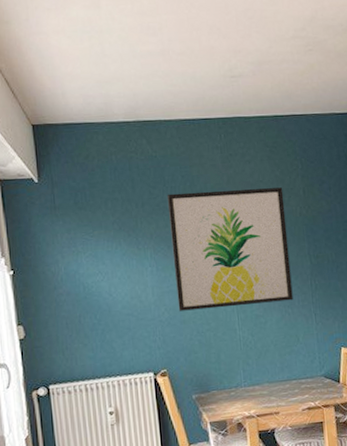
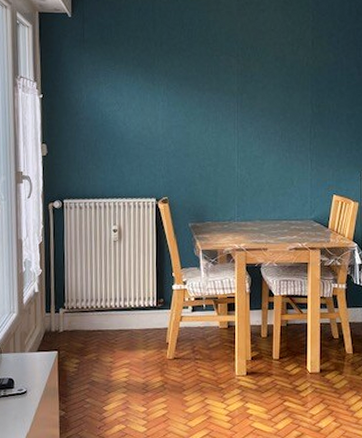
wall art: present [167,187,293,311] -> none [183,36,293,146]

